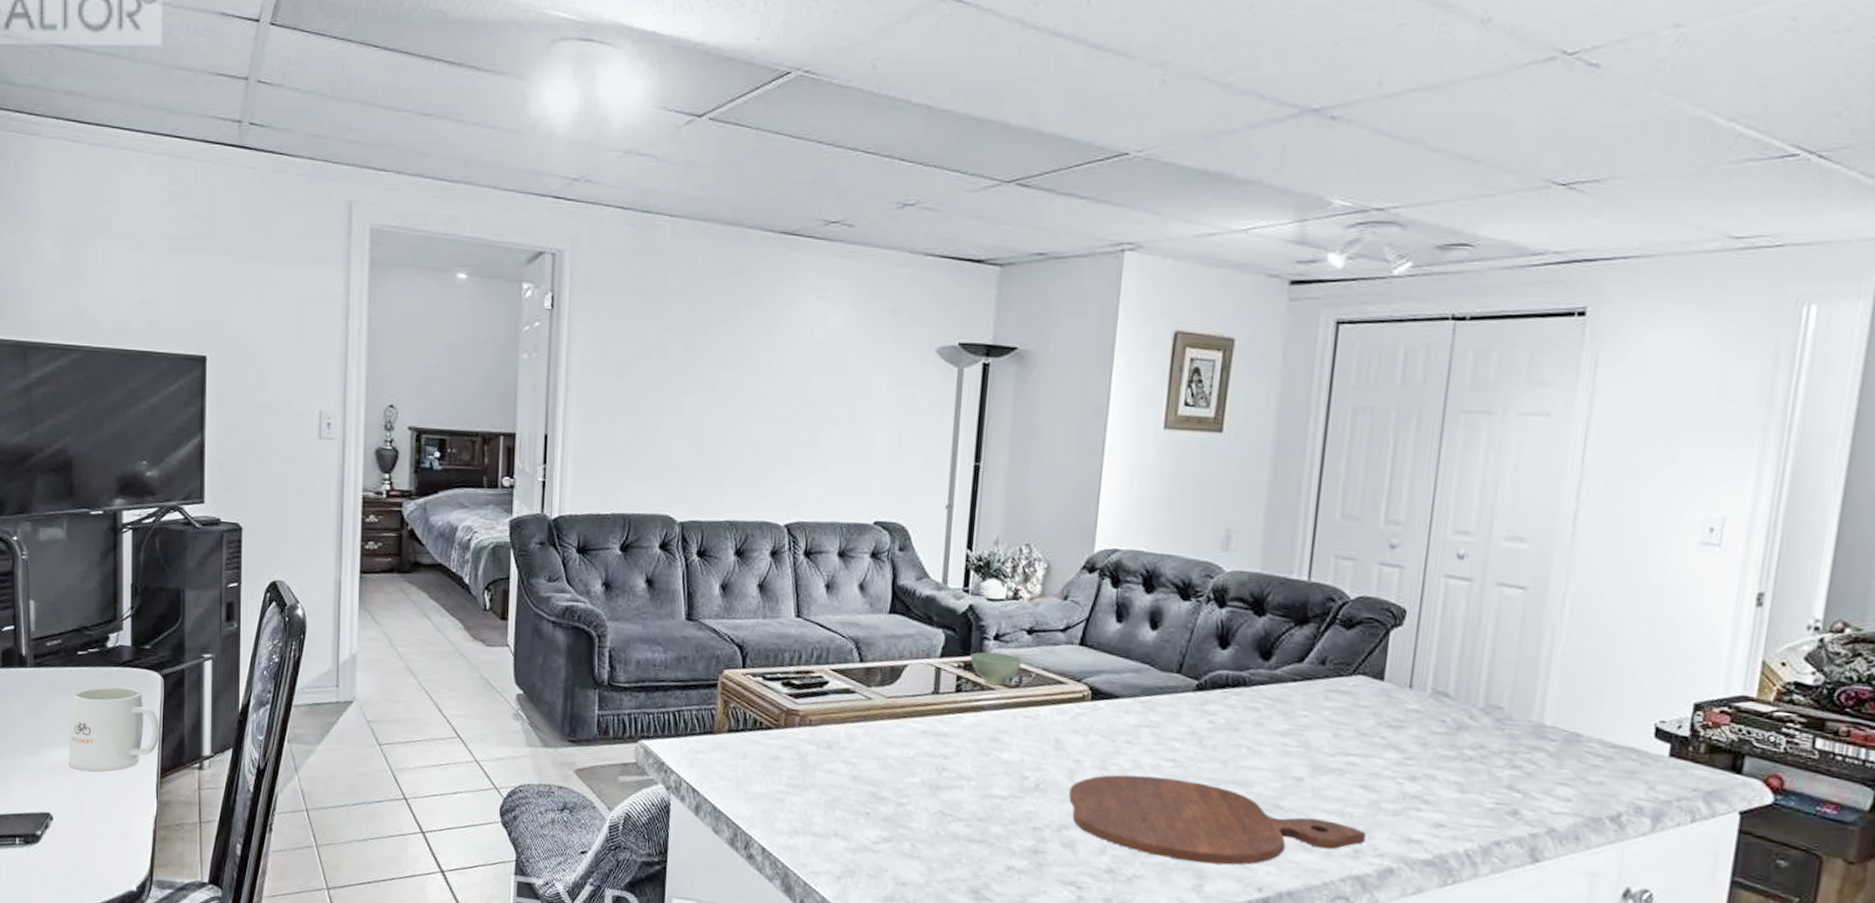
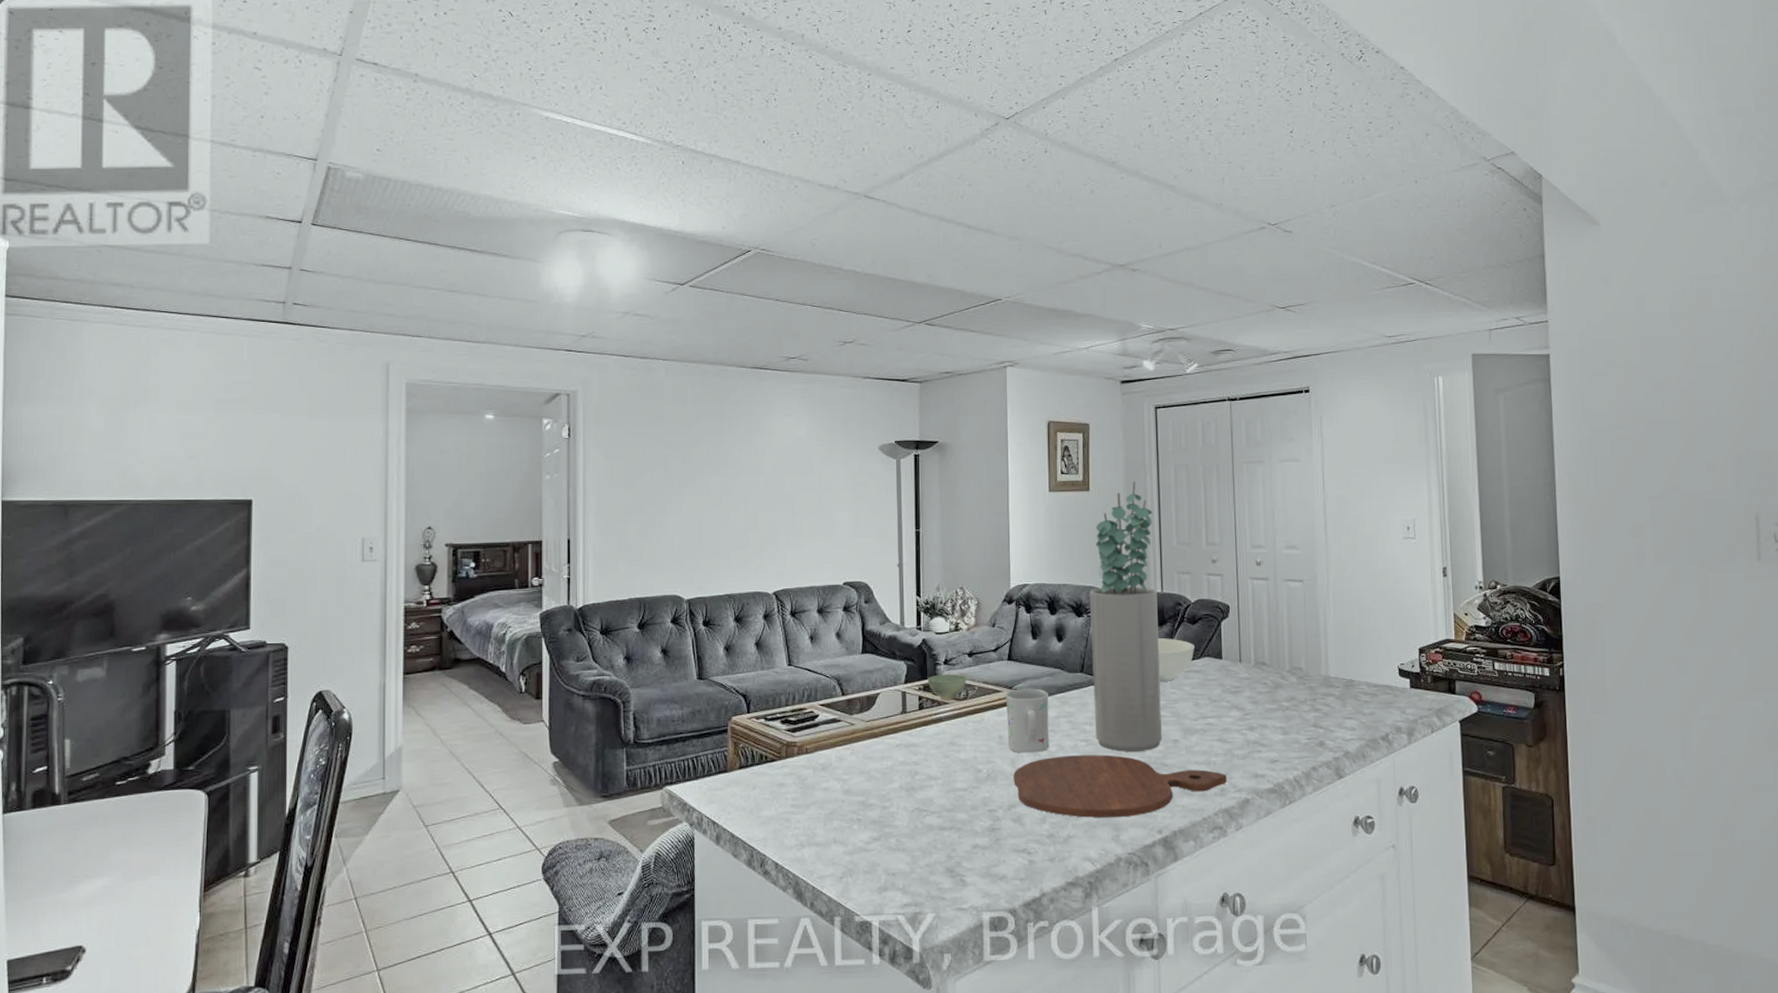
mug: present [69,686,160,773] -> none [104,809,204,898]
mug: none [1067,683,1131,767] -> present [1005,688,1050,753]
vase: none [1187,424,1311,786] -> present [1089,481,1162,752]
bowl: none [1286,640,1346,700] -> present [1157,637,1195,681]

